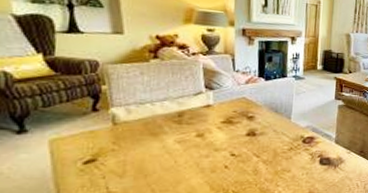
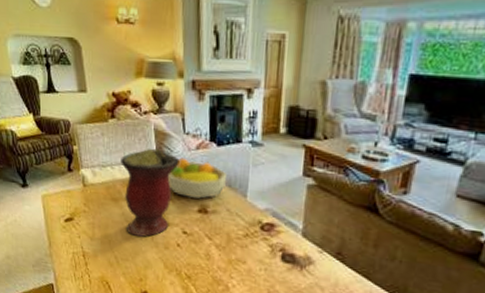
vase: none [163,84,229,166] -> present [121,148,180,237]
fruit bowl: none [217,91,274,125] -> present [168,157,228,199]

